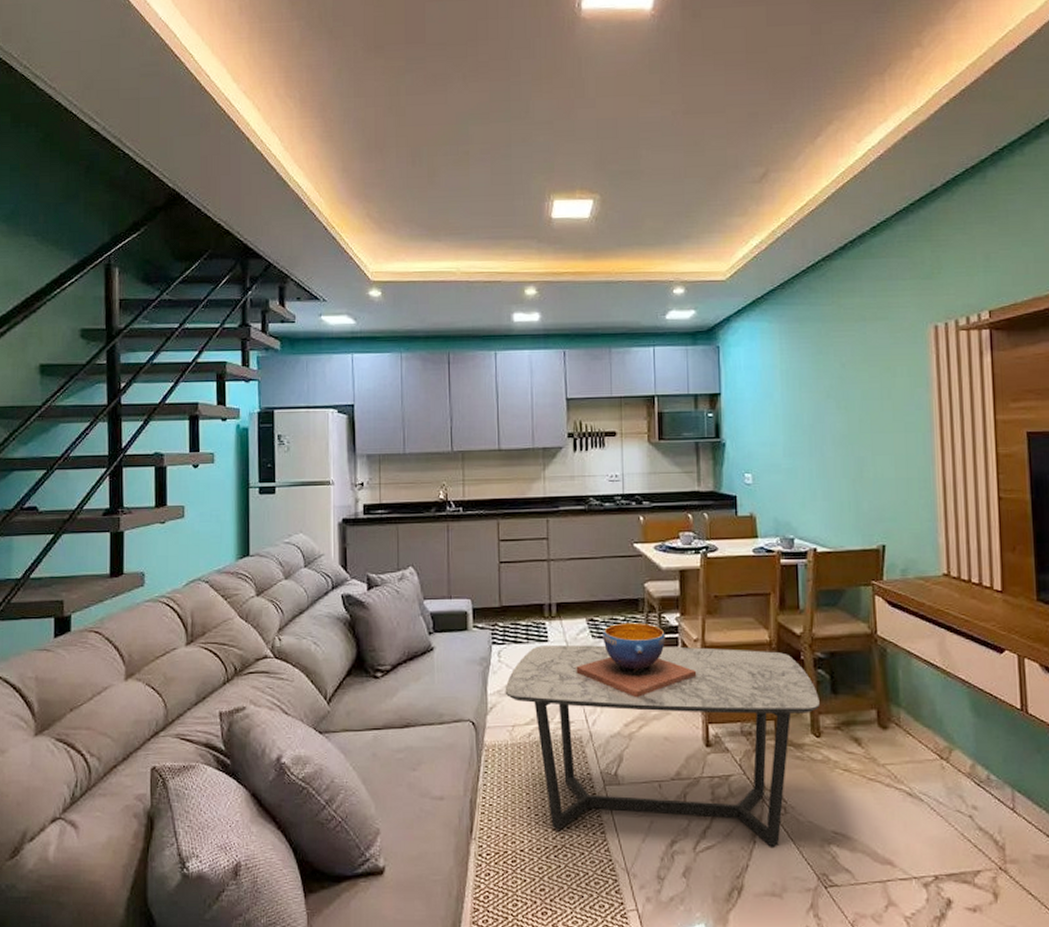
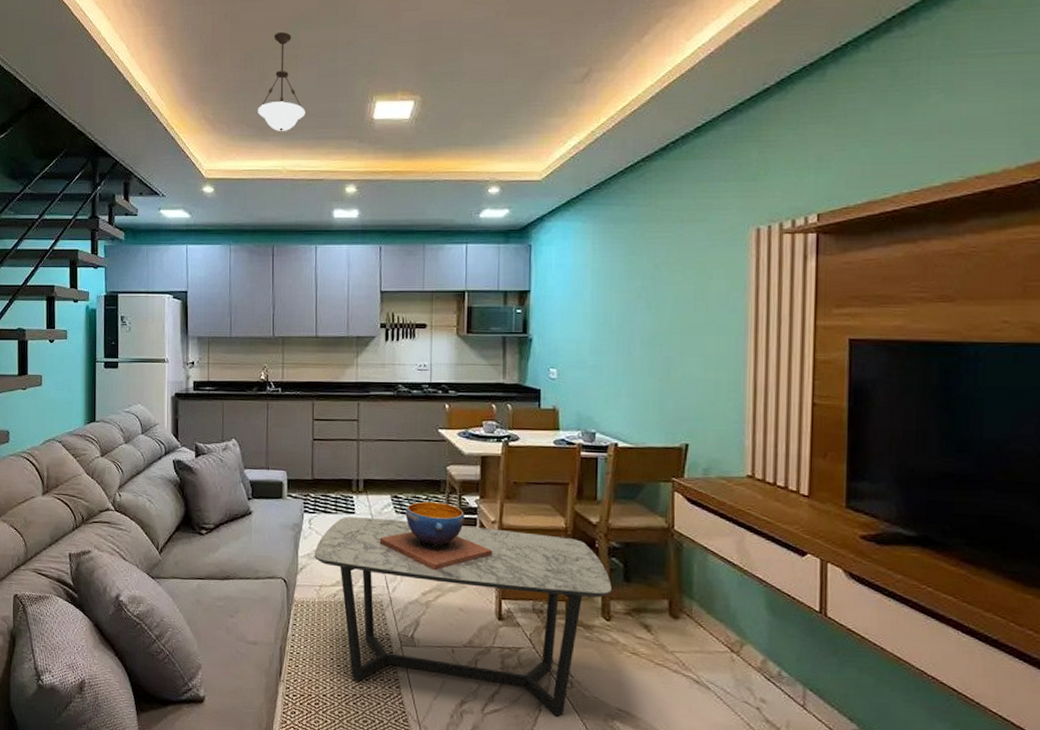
pendant light: none [428,127,479,231] -> present [258,32,305,131]

